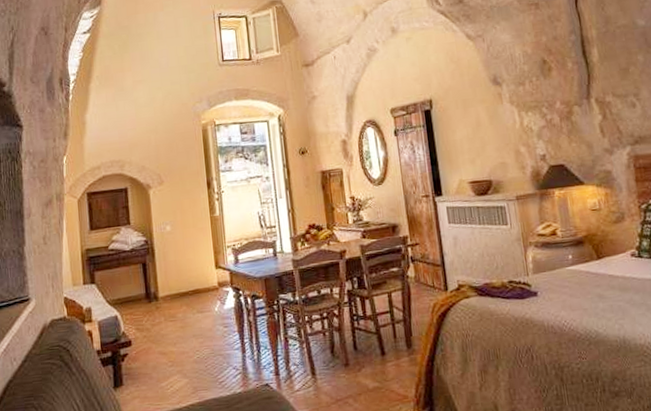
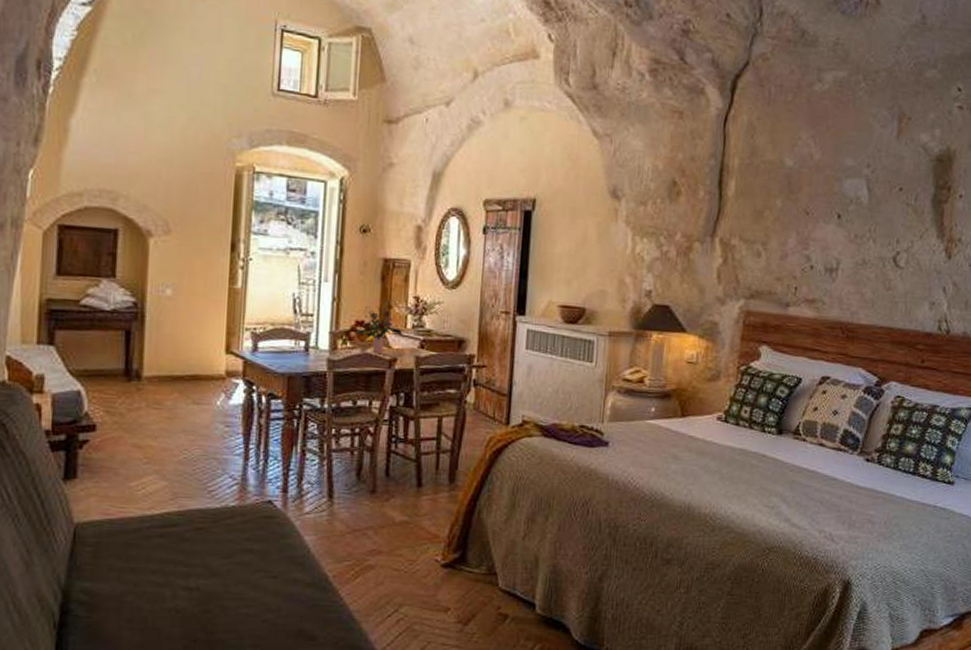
bouquet: none [309,208,347,250] -> present [354,305,403,355]

